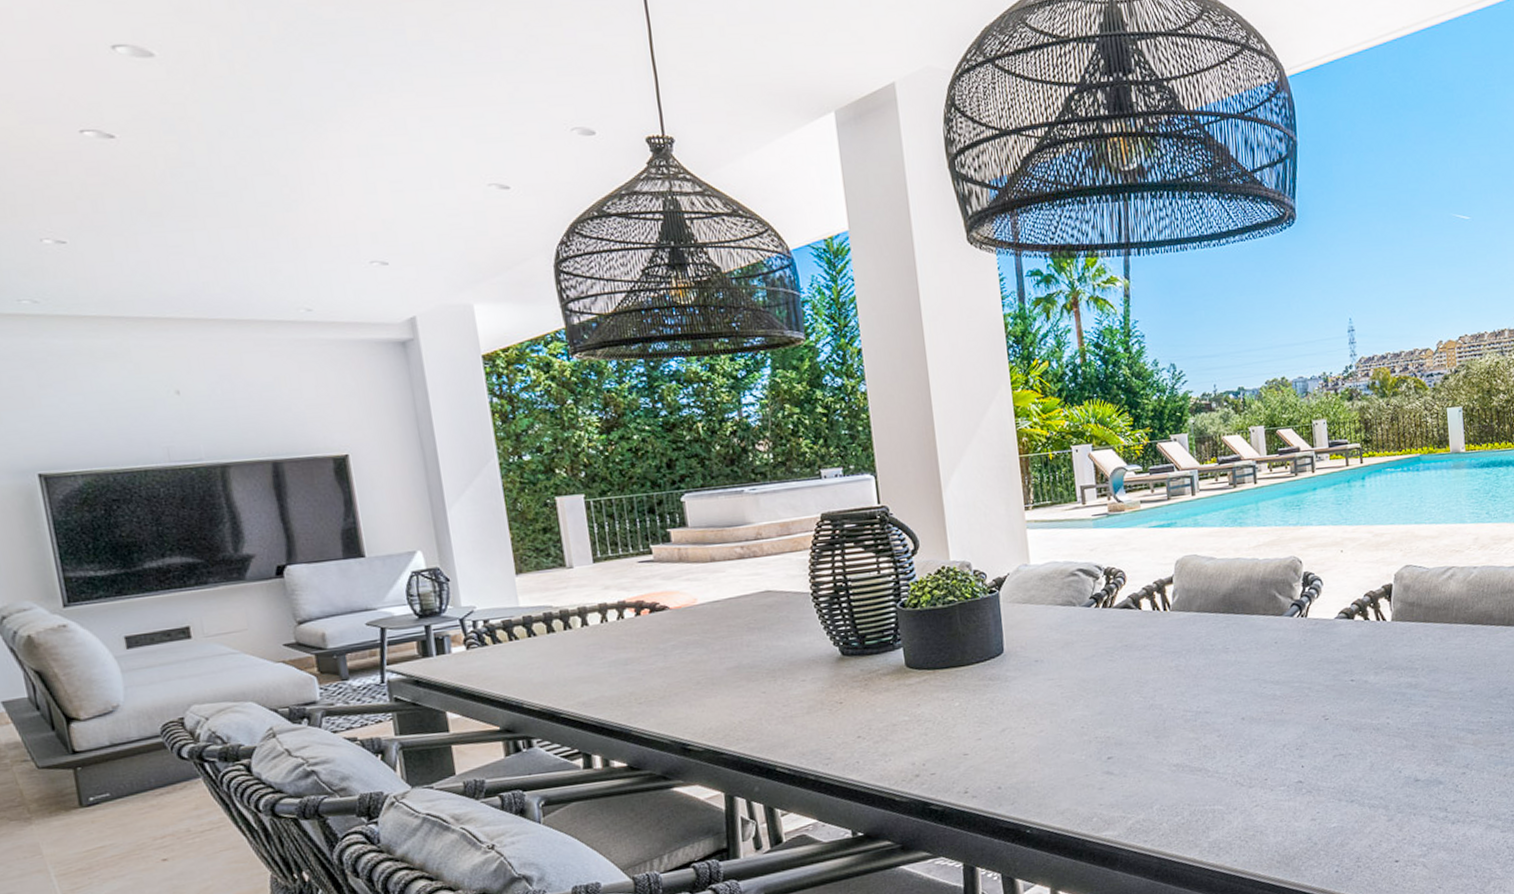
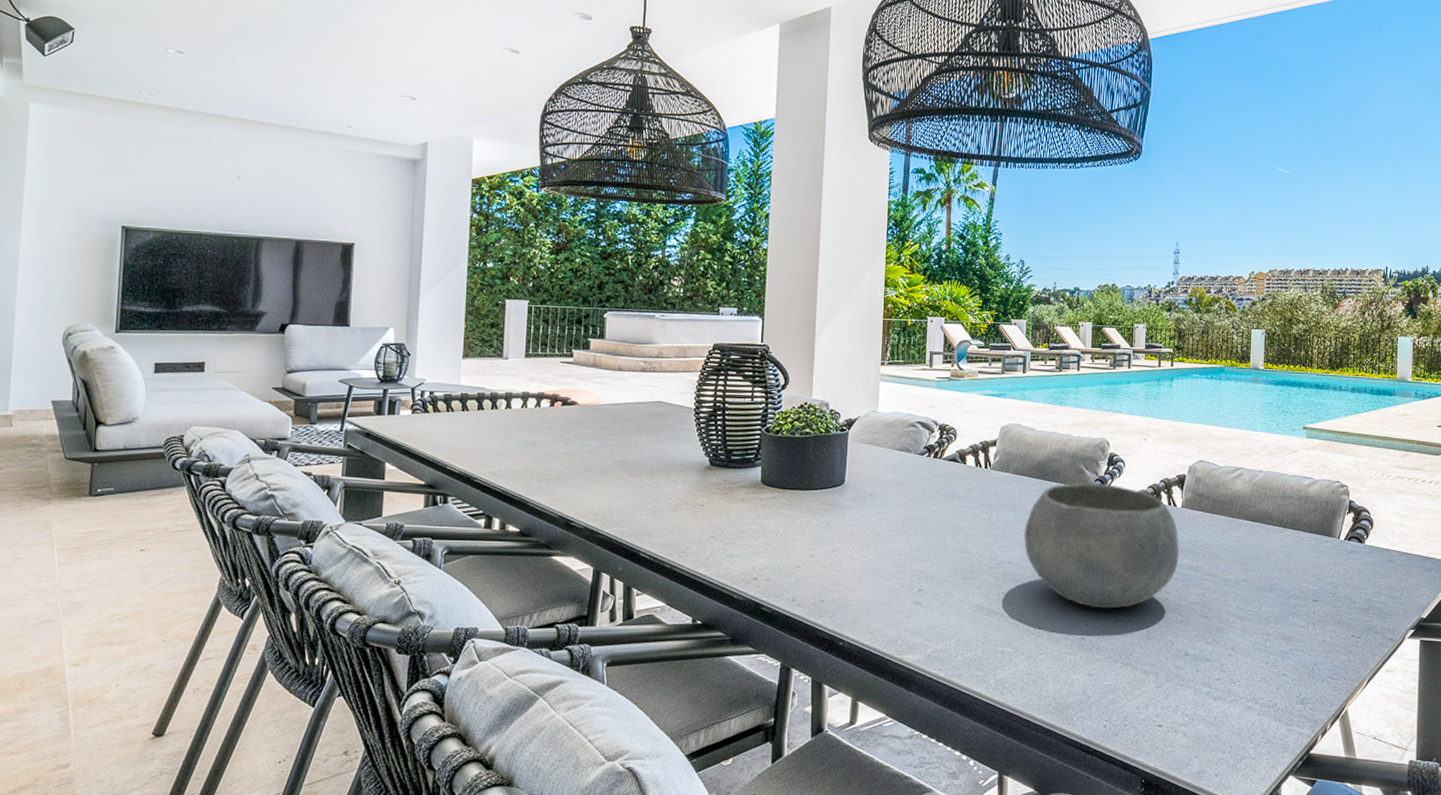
bowl: none [1218,607,1396,747] -> present [1024,483,1179,609]

